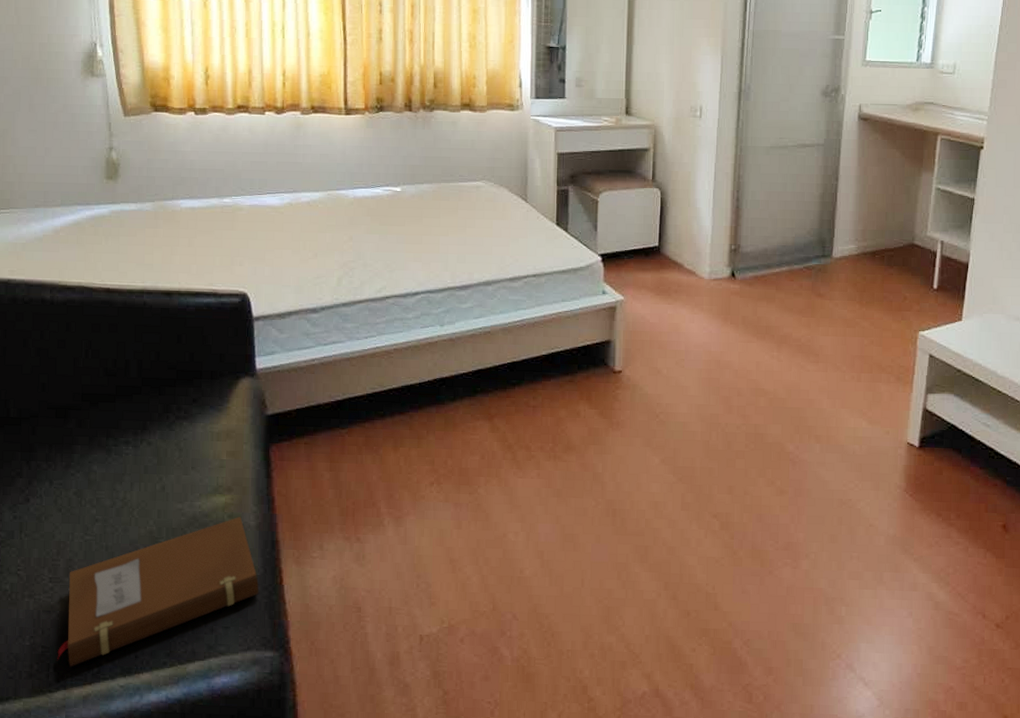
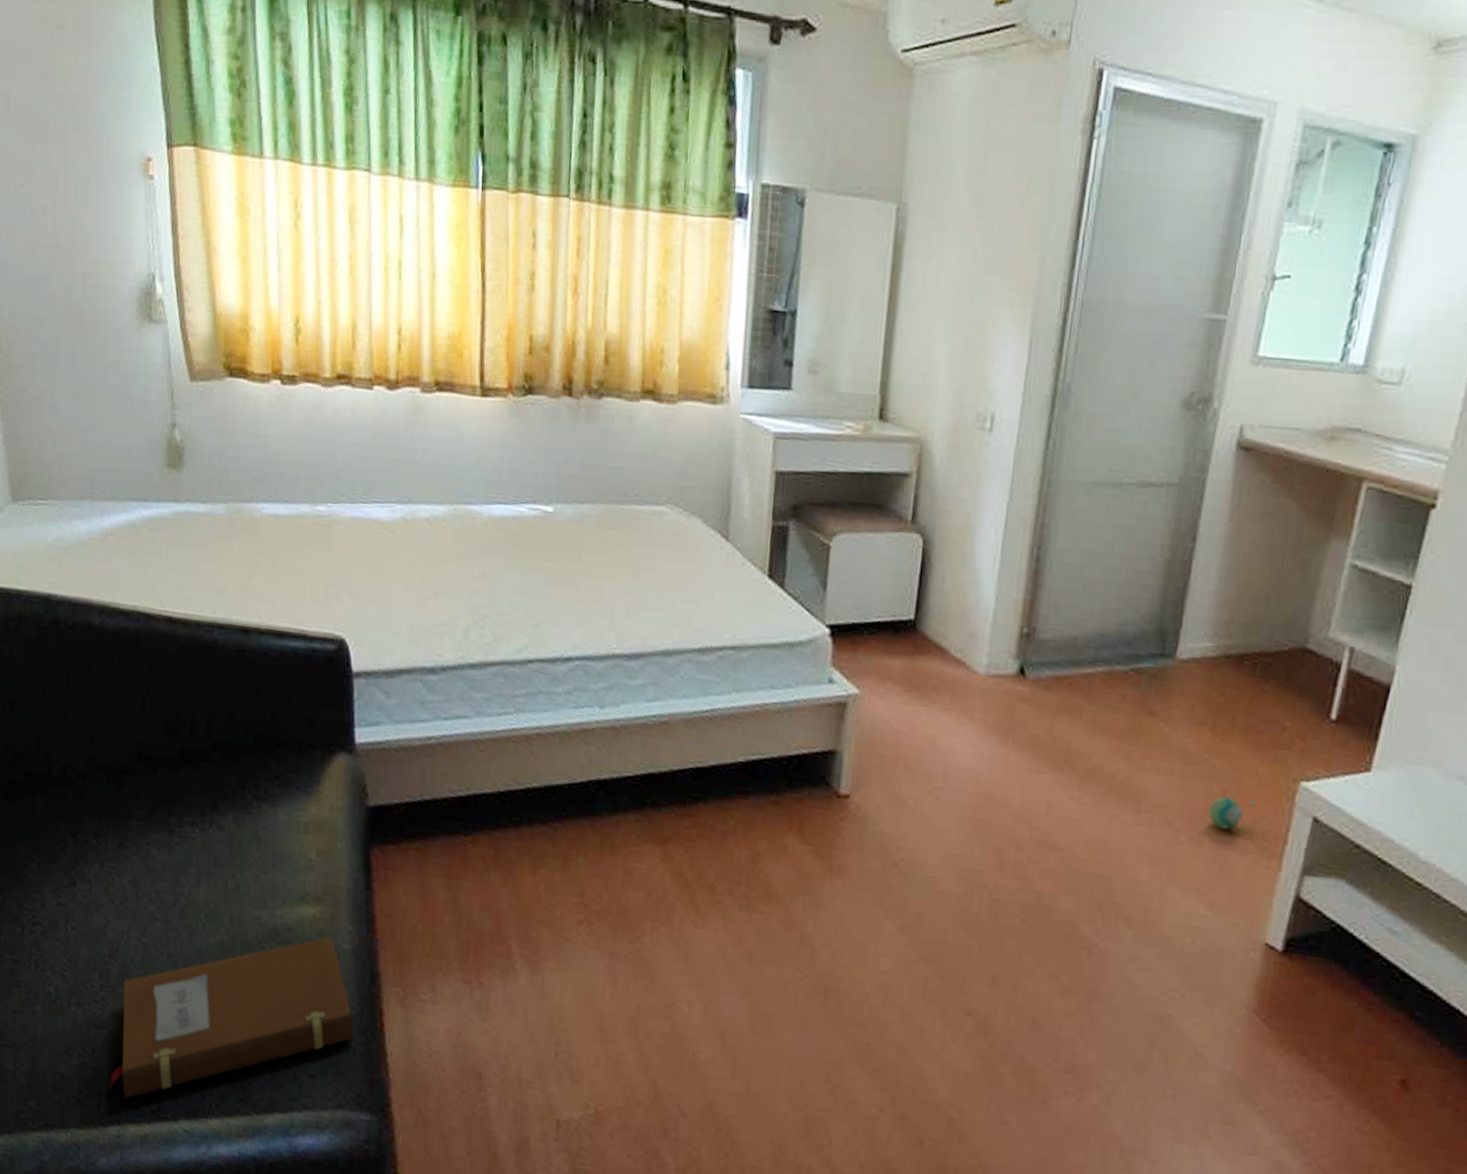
ball: none [856,345,893,368] -> present [1198,795,1256,830]

